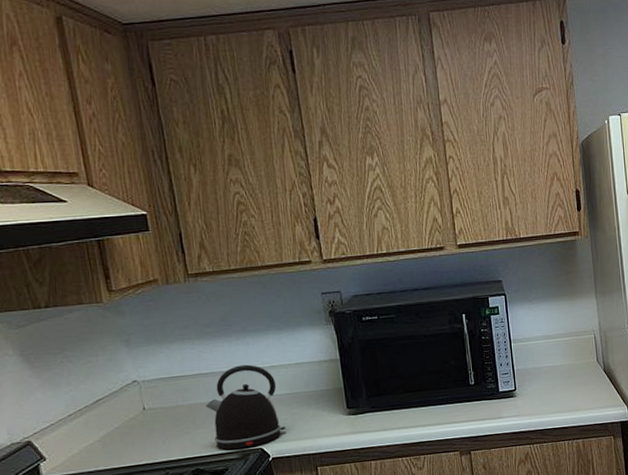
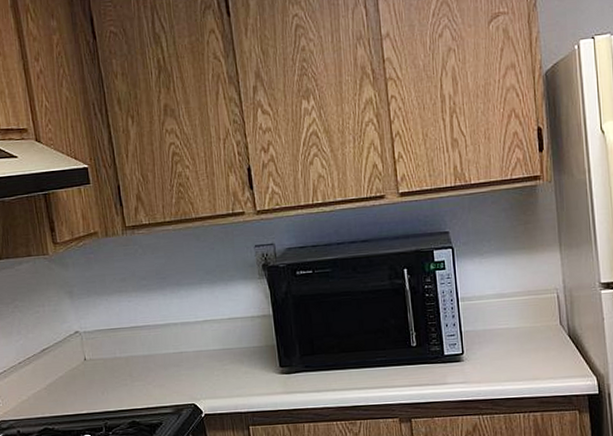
kettle: present [205,364,286,450] -> none [141,318,218,404]

